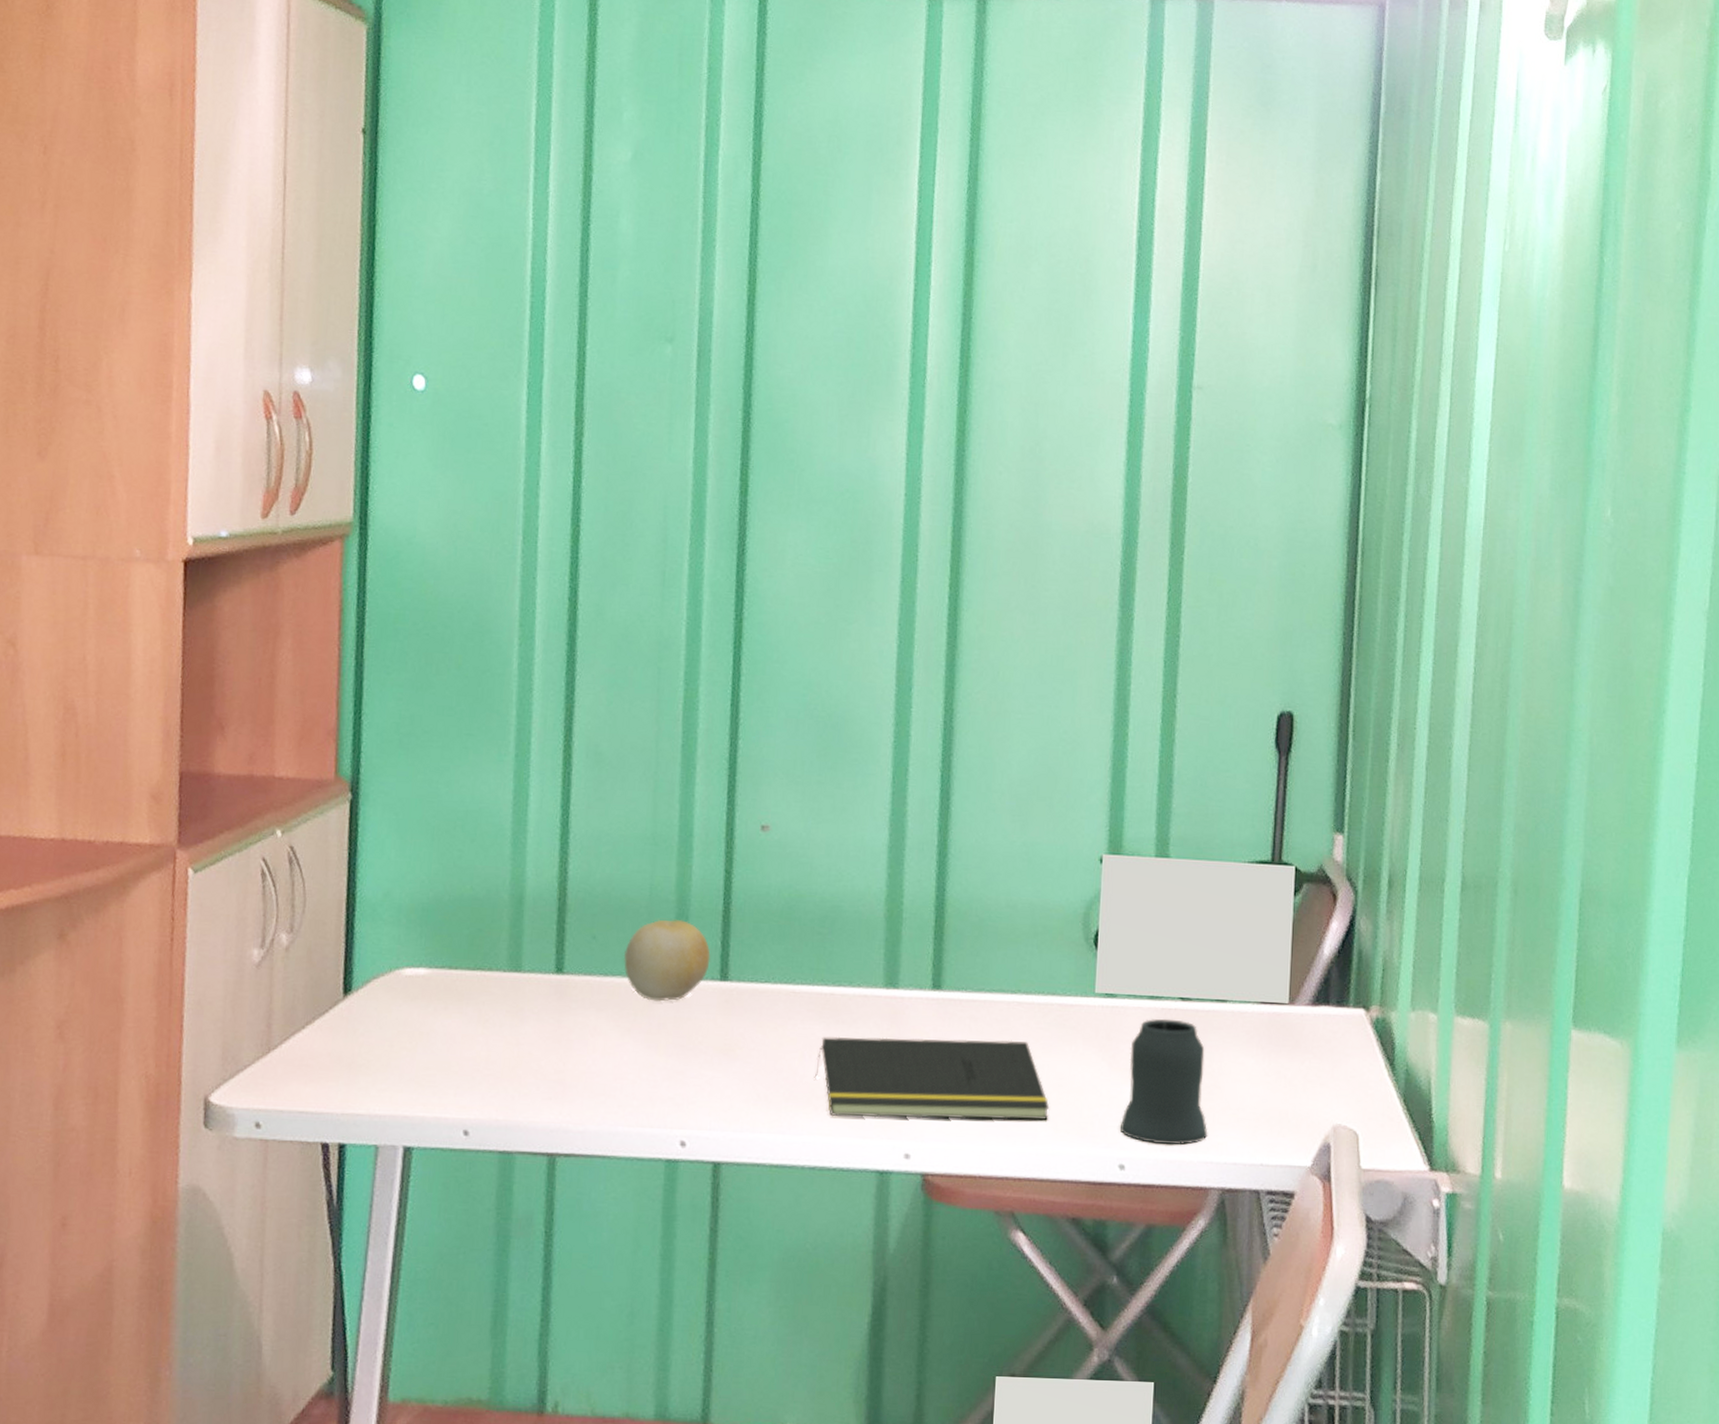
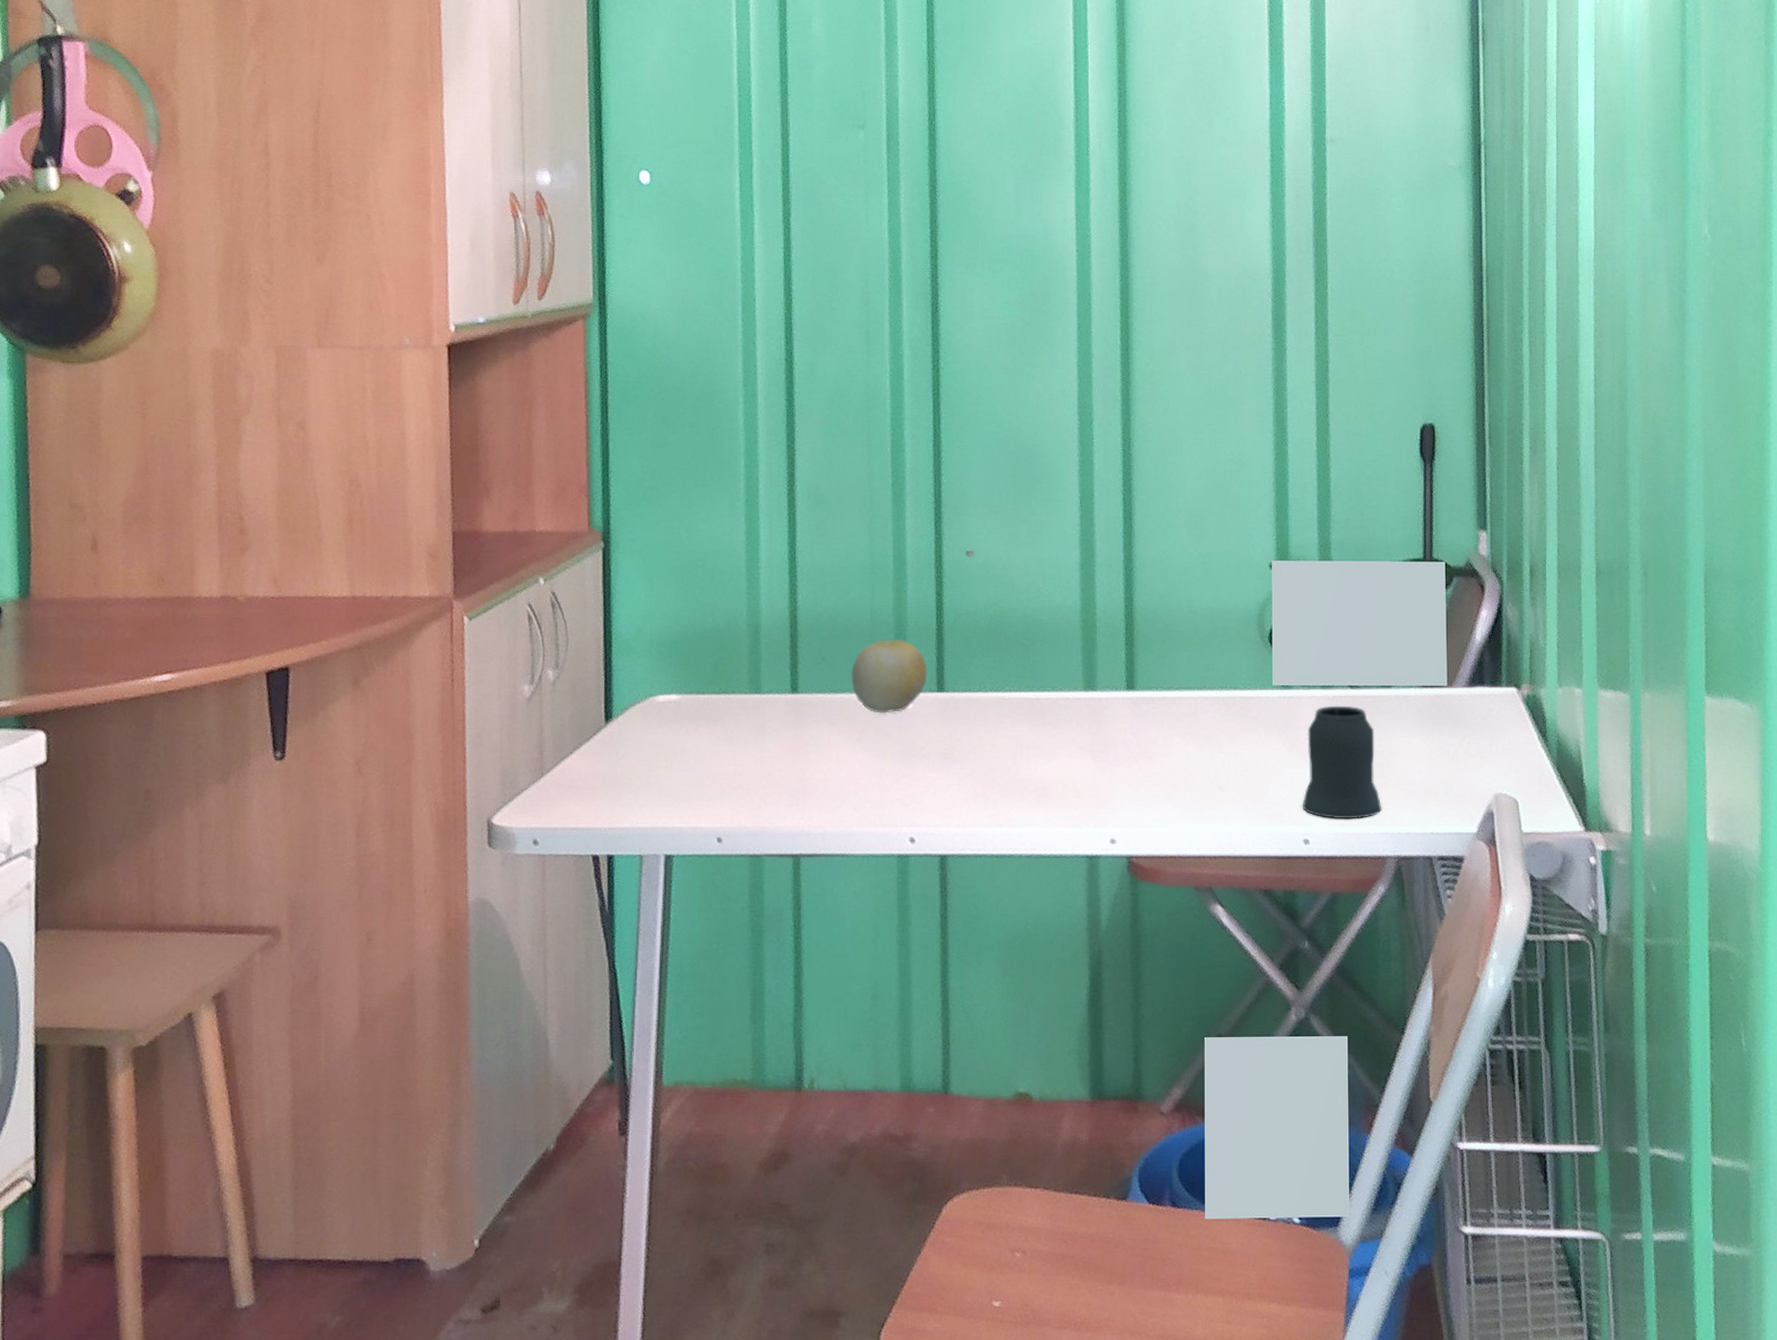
notepad: present [814,1036,1050,1120] -> none [1026,732,1238,809]

